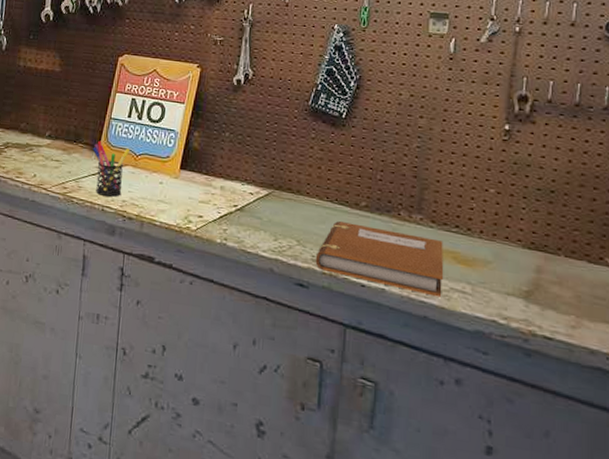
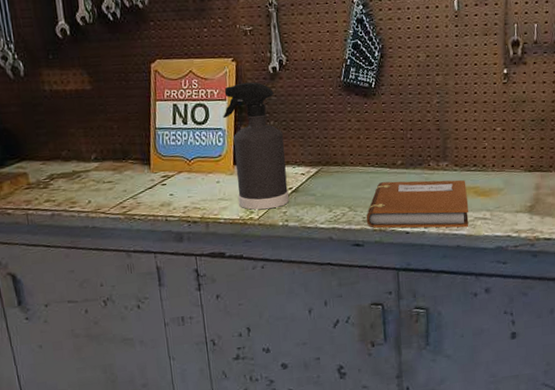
pen holder: present [92,140,131,197] -> none [144,153,182,207]
spray bottle: none [178,89,238,223] -> present [223,82,290,210]

